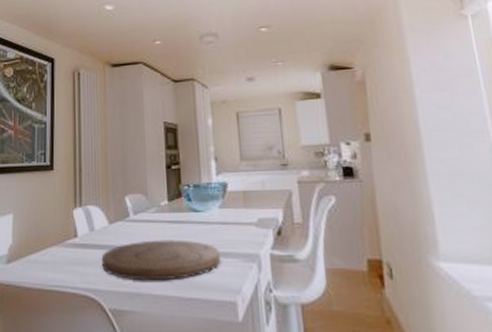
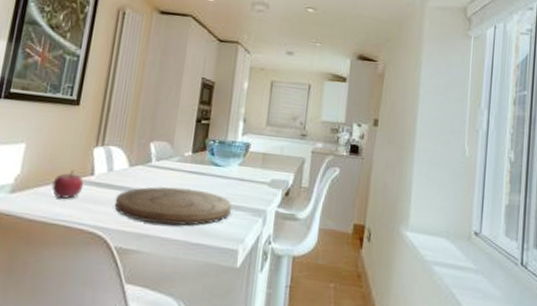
fruit: none [41,233,70,264] -> present [51,169,84,199]

